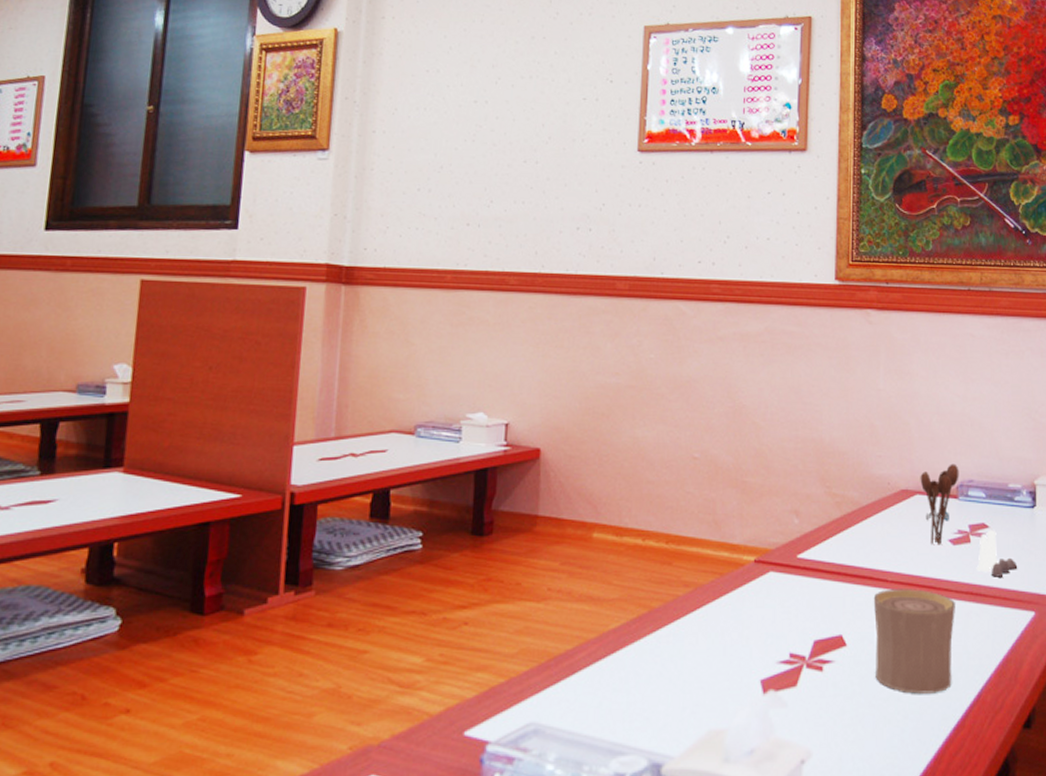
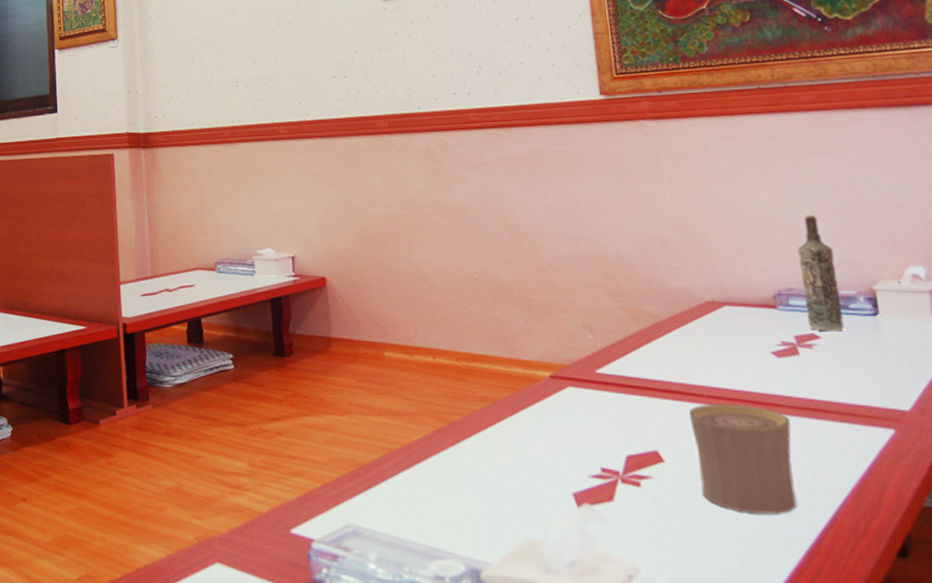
utensil holder: present [920,463,959,545] -> none [726,272,776,358]
salt and pepper shaker set: present [976,530,1018,577] -> none [810,341,865,392]
bottle: none [980,412,1009,522] -> present [797,214,844,332]

